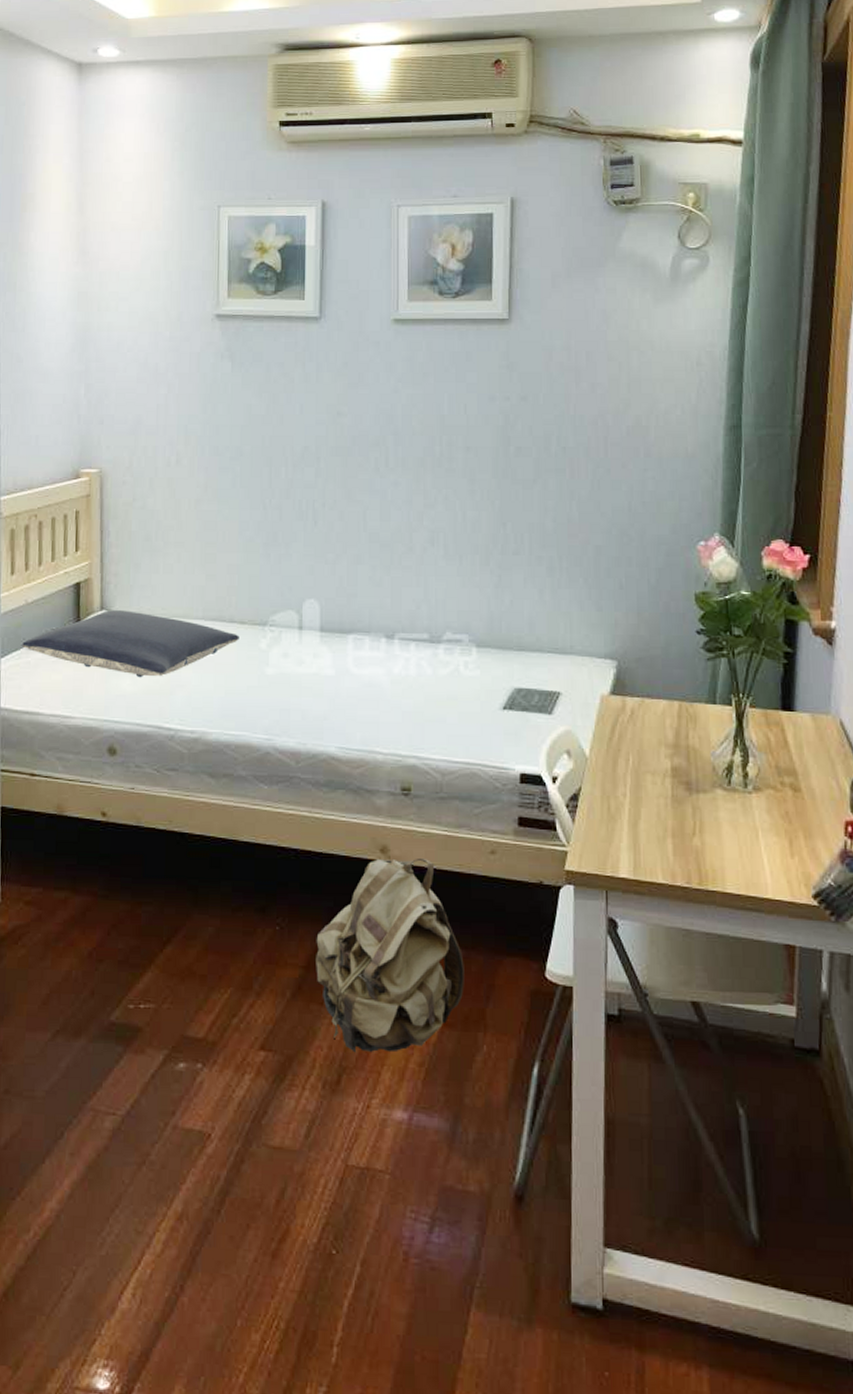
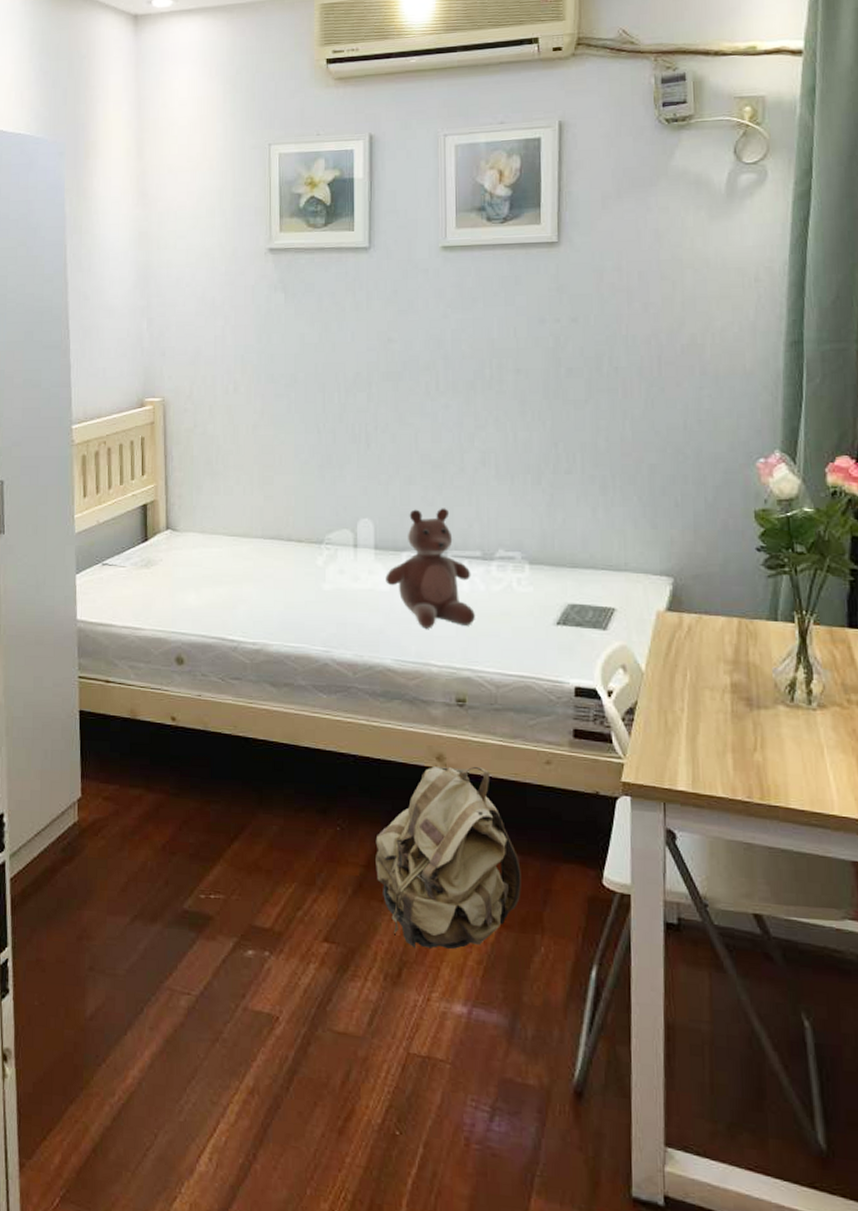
pillow: present [22,610,239,678] -> none [95,530,297,593]
teddy bear: none [331,589,421,715] -> present [385,508,475,629]

